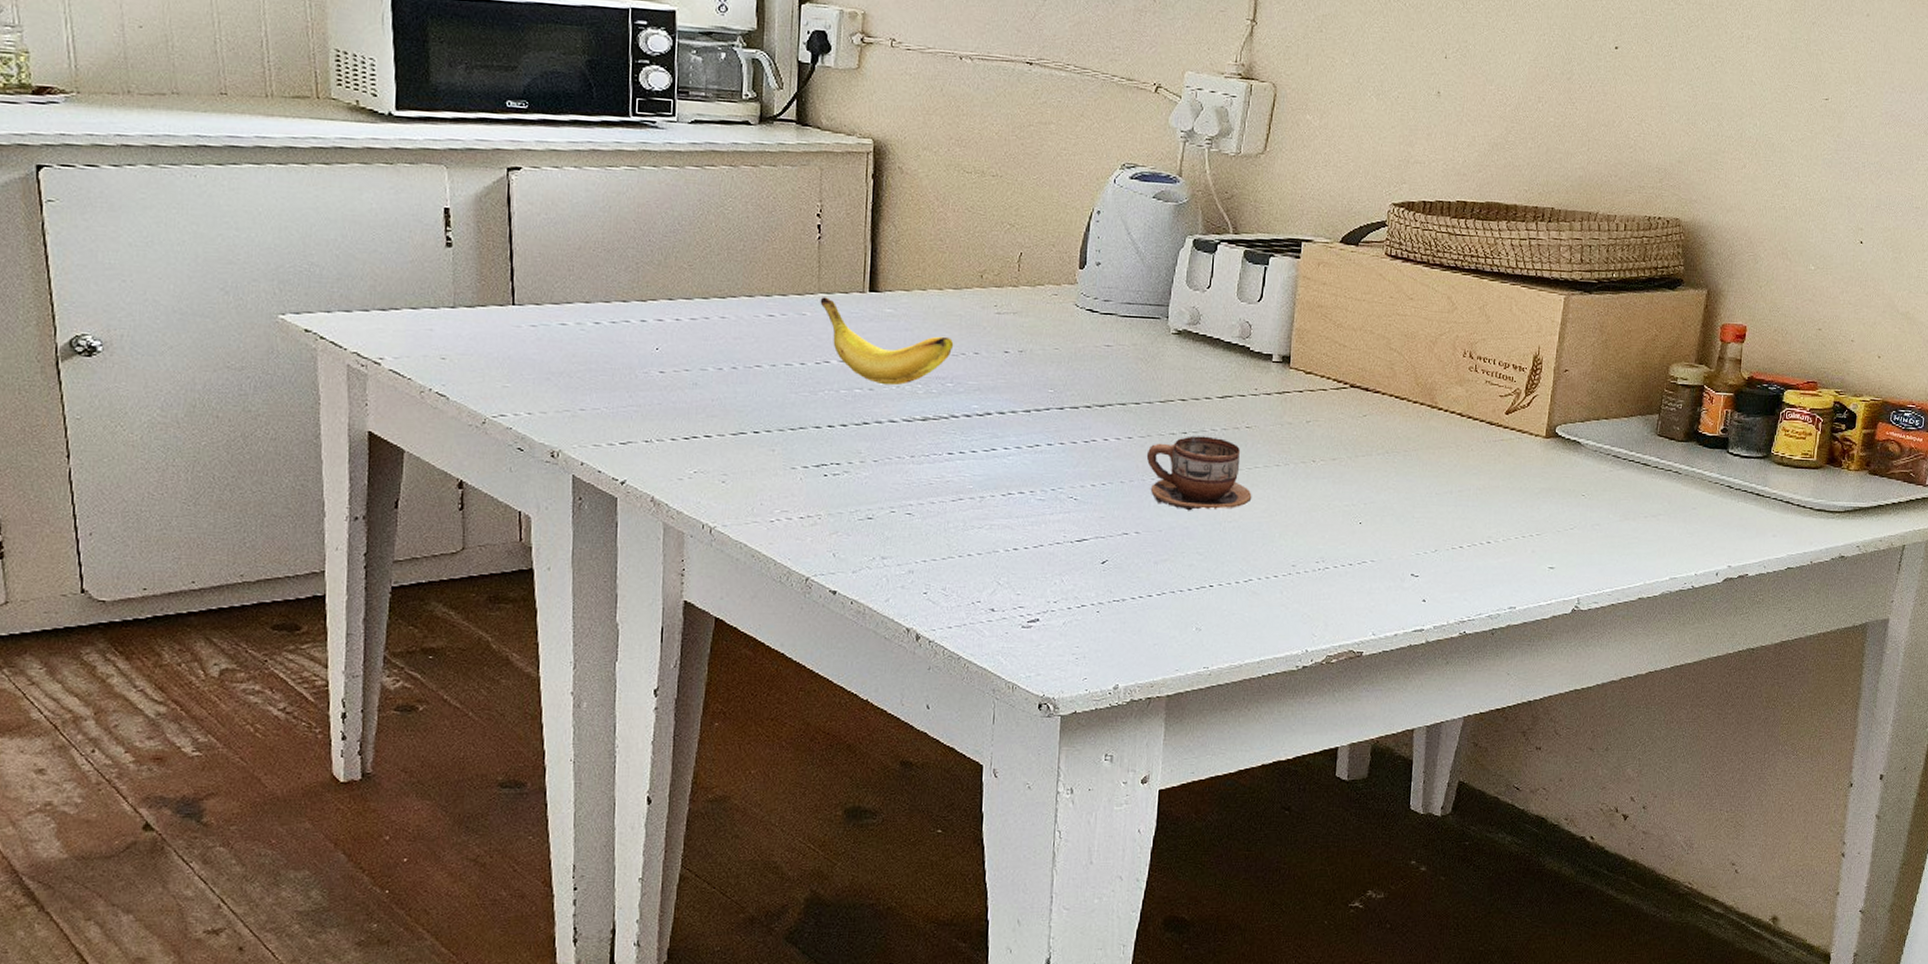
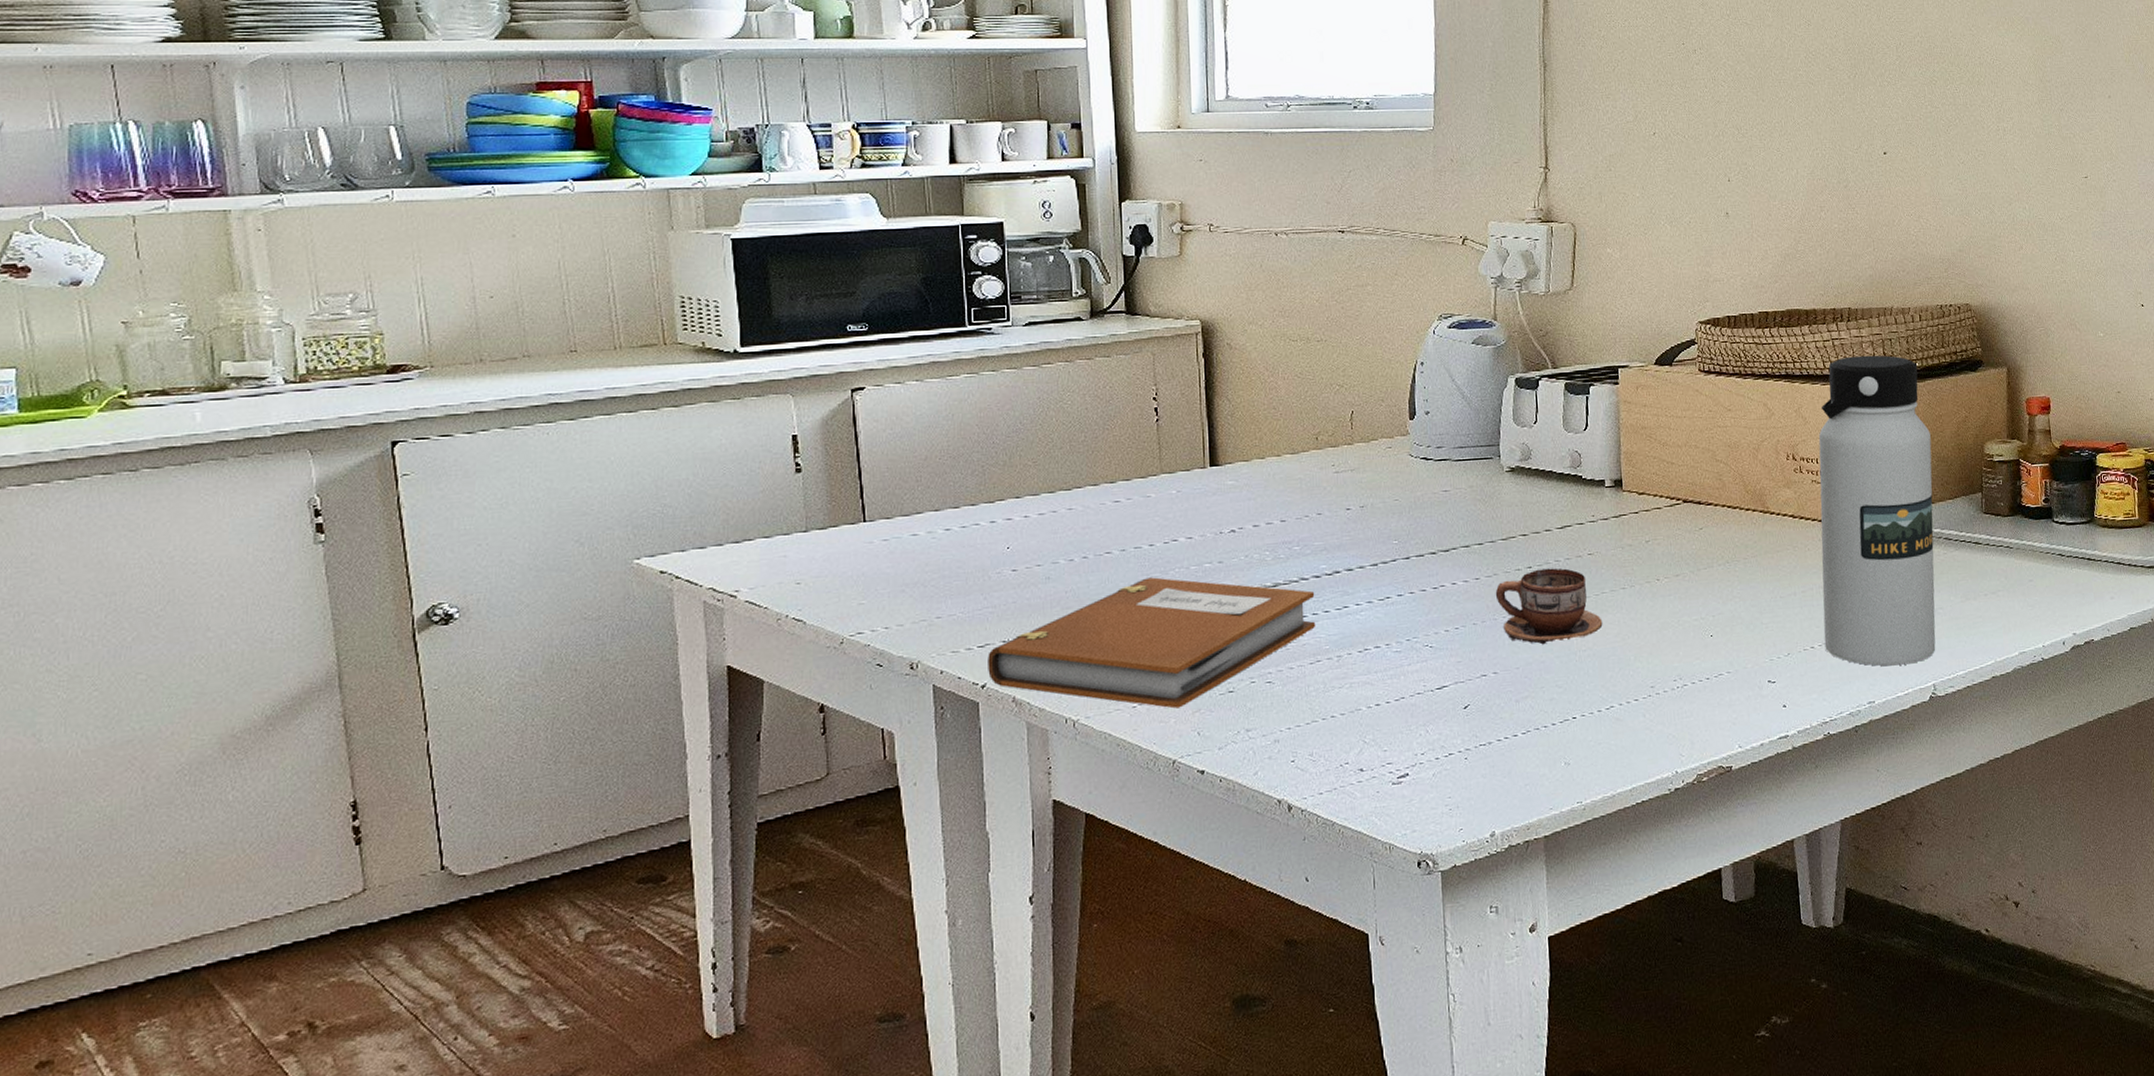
notebook: none [628,396,964,528] -> present [988,577,1316,709]
banana: present [820,297,954,386] -> none [1163,477,1297,557]
water bottle: none [1473,258,1616,575] -> present [1818,355,1936,666]

